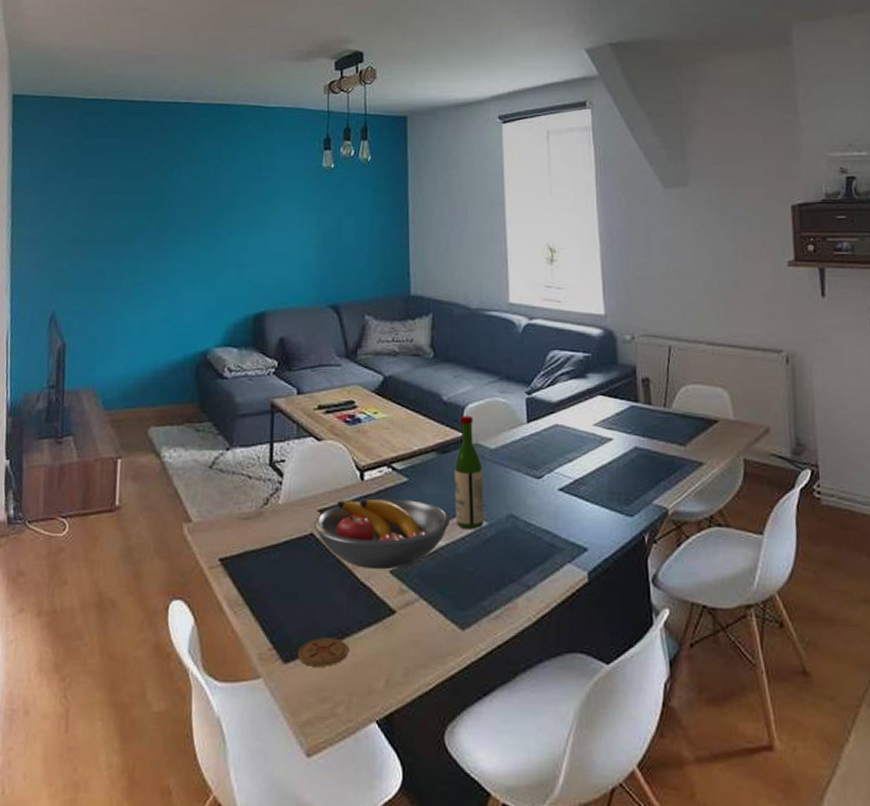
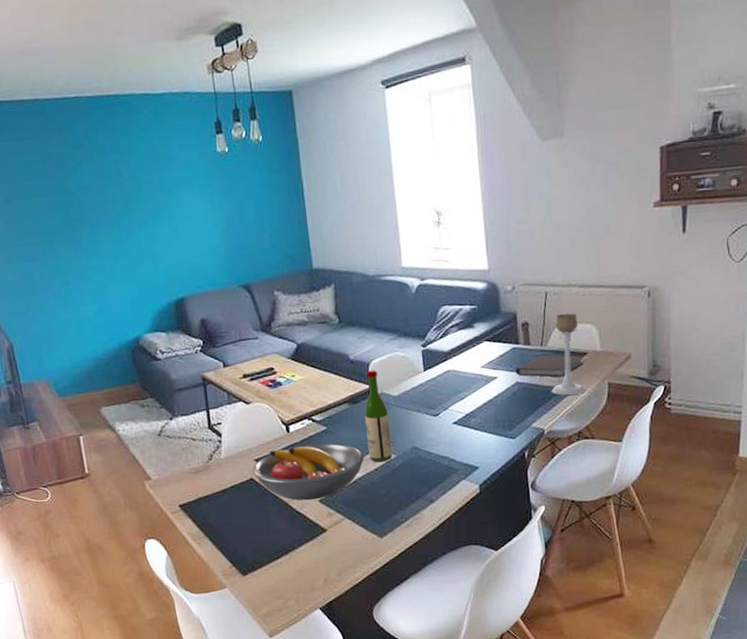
coaster: present [297,638,349,667] -> none [252,554,293,576]
notebook: none [634,419,715,446] -> present [515,355,585,377]
candle holder: none [676,373,717,469] -> present [551,313,586,396]

